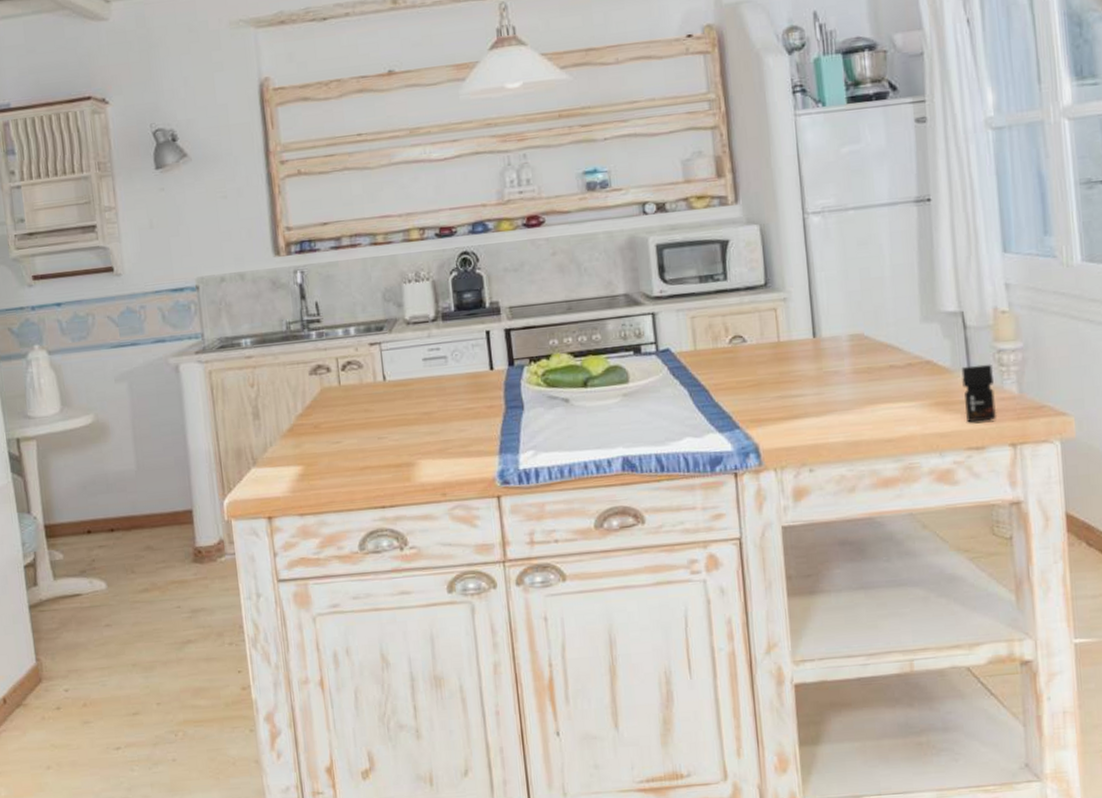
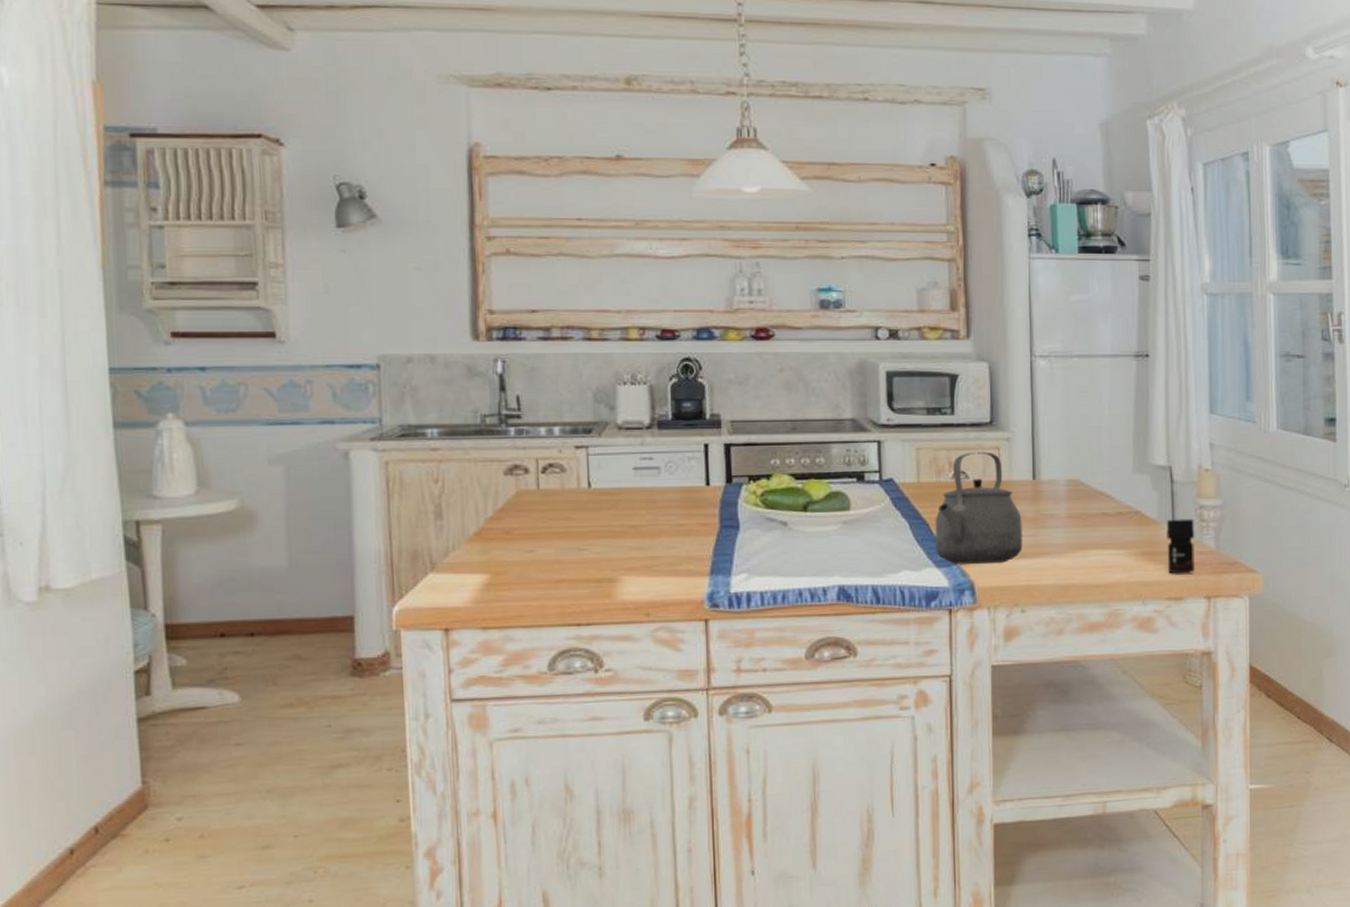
tea kettle: none [714,314,807,428] -> present [935,451,1023,564]

